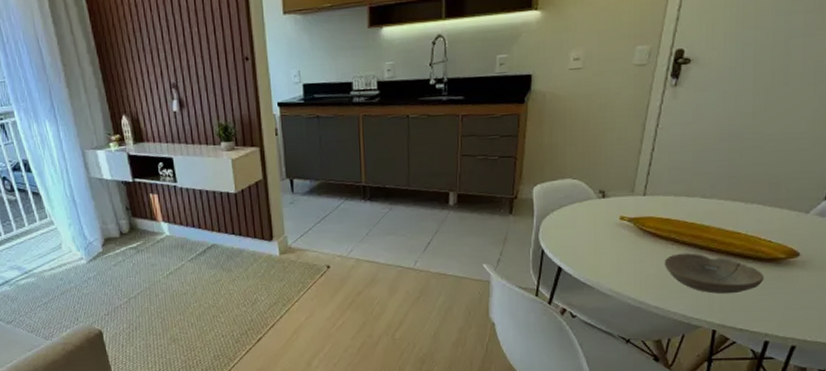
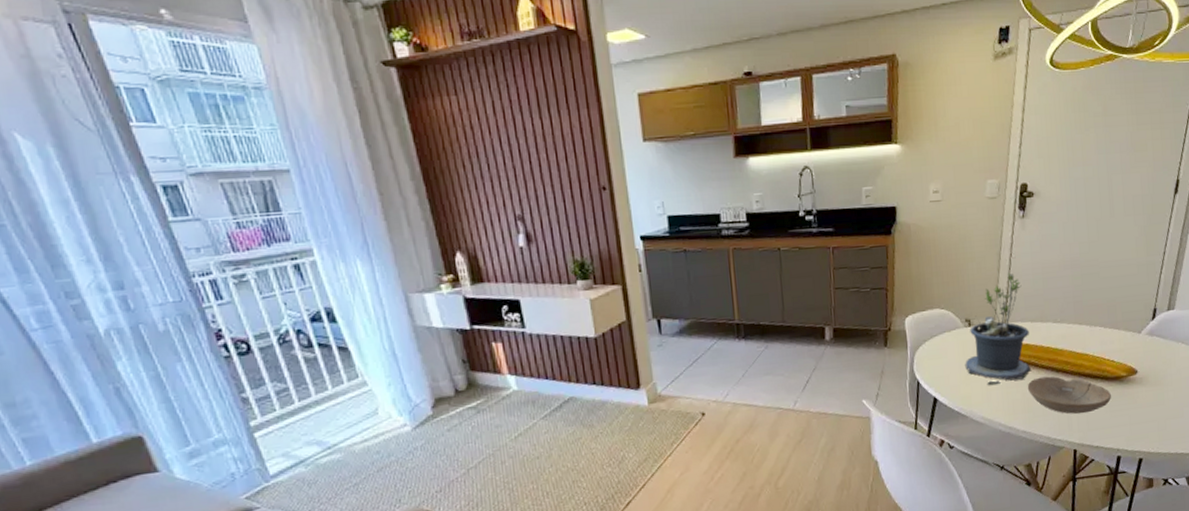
potted plant: none [595,144,671,259] -> present [965,273,1032,386]

